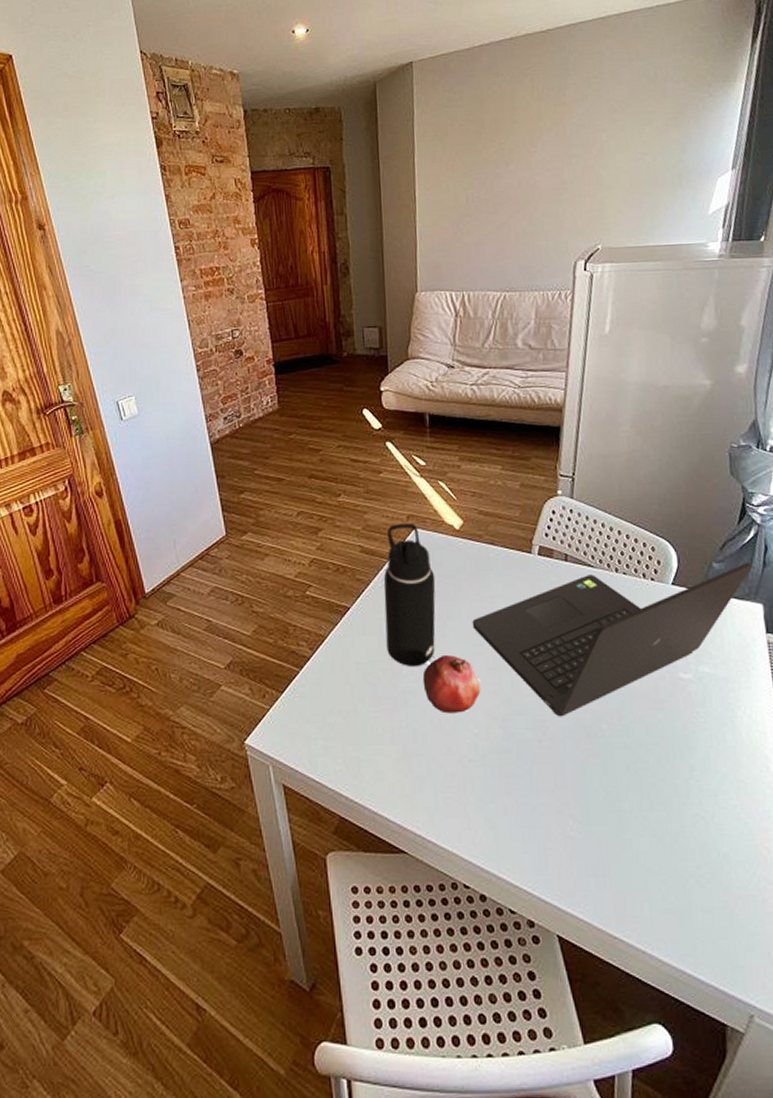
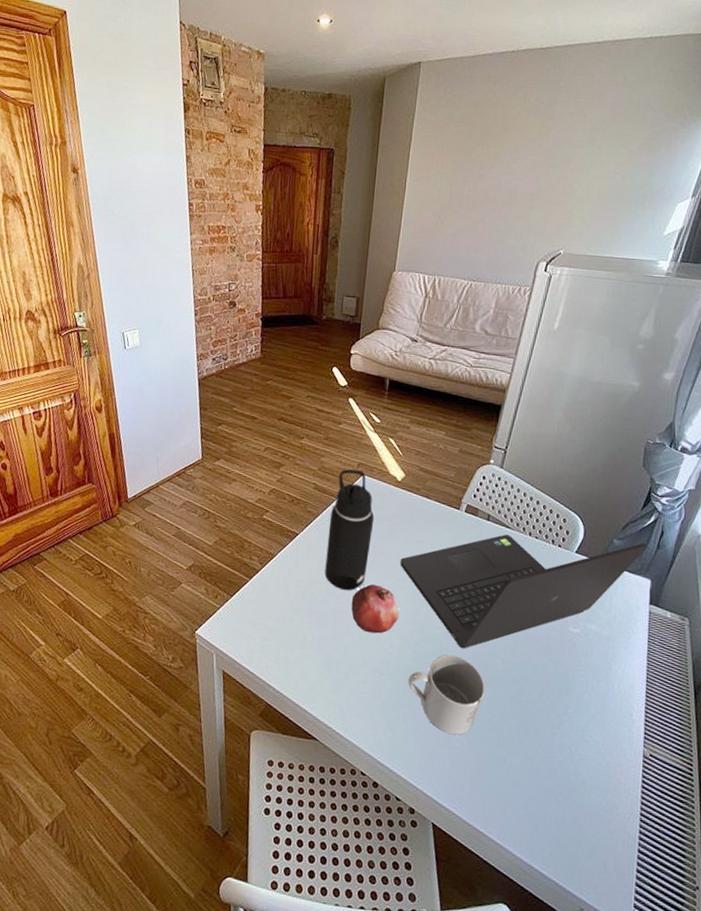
mug: none [502,725,596,823] -> present [408,654,486,735]

